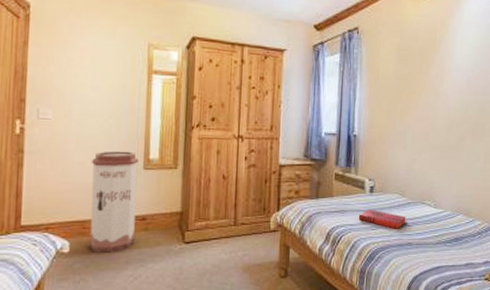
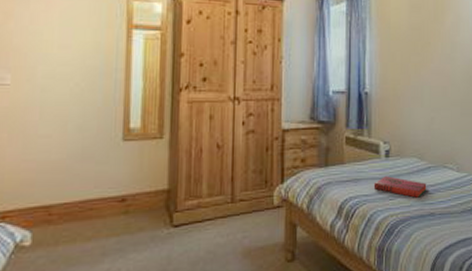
trash can: present [89,151,139,253] -> none [57,120,118,244]

